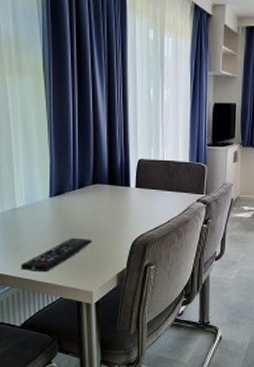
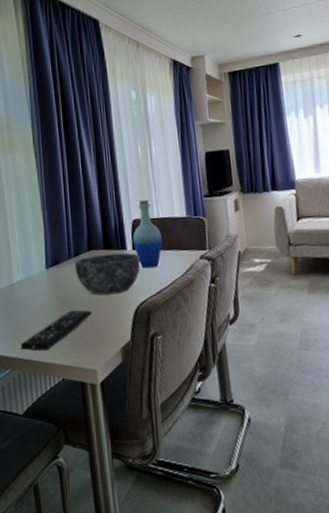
bowl: none [78,189,142,227] -> present [74,252,141,296]
bottle: none [136,142,164,206] -> present [132,200,162,269]

